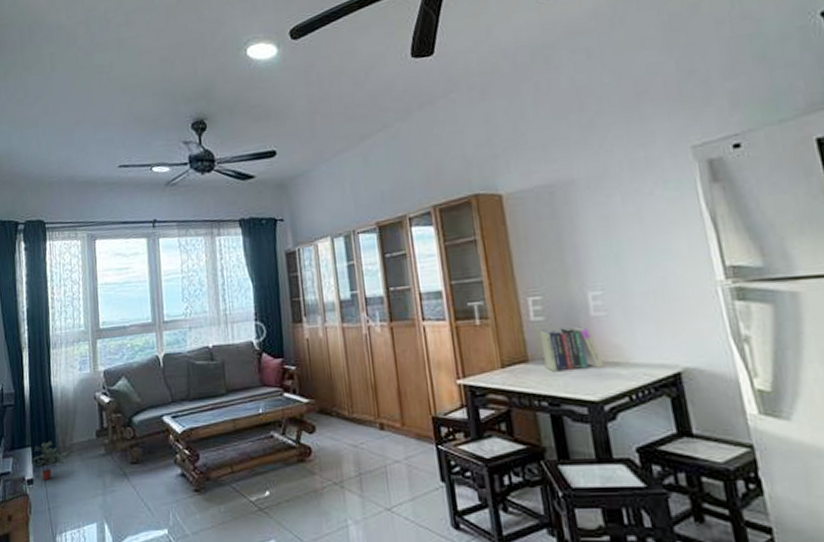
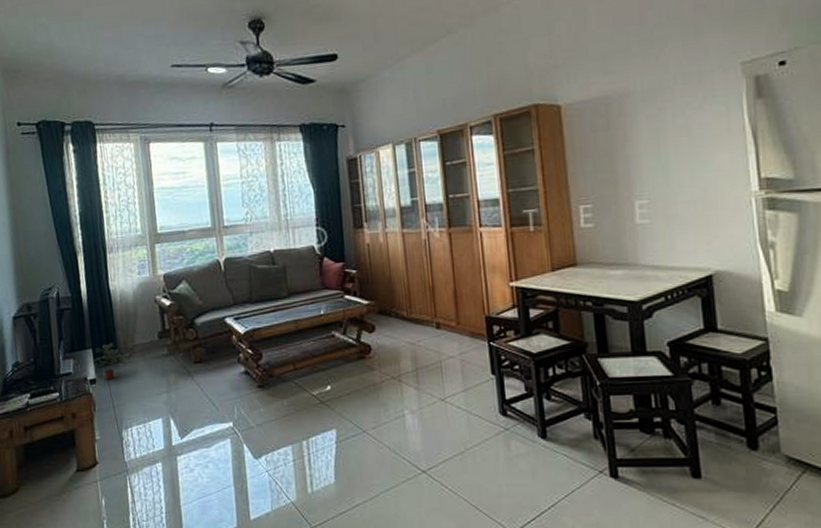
books: present [539,326,605,372] -> none [588,233,645,275]

